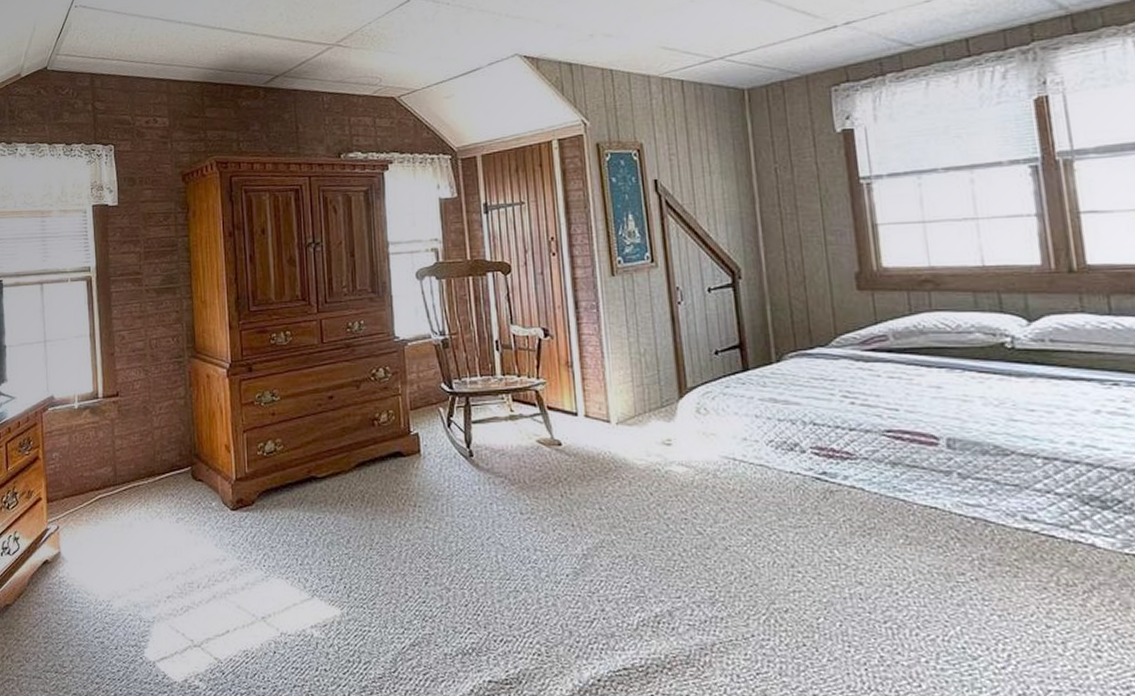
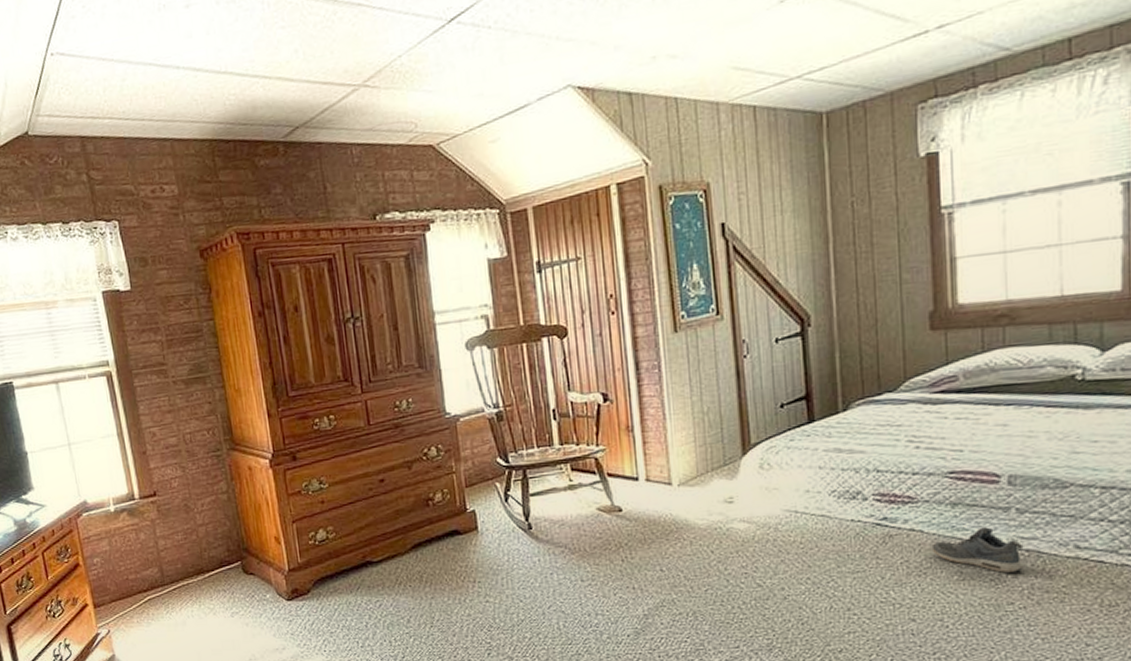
sneaker: none [873,490,972,542] -> present [931,527,1024,574]

